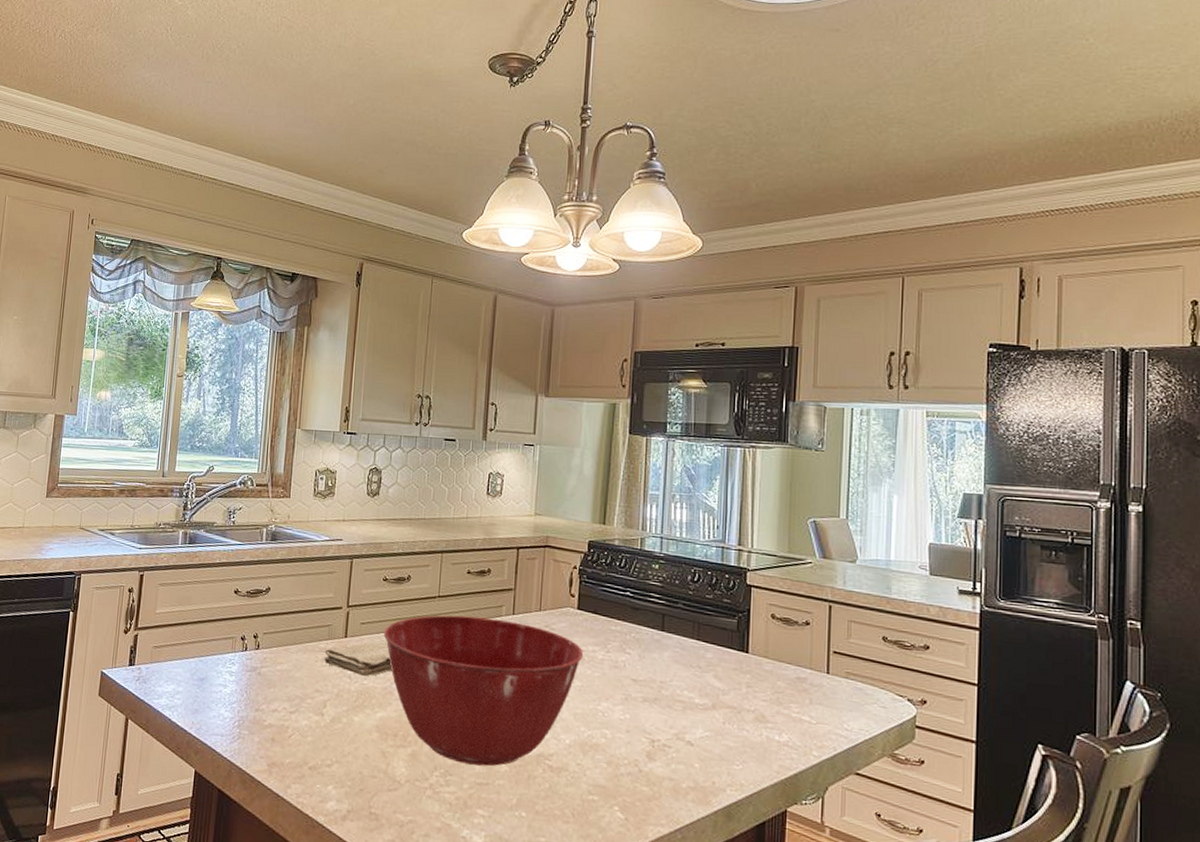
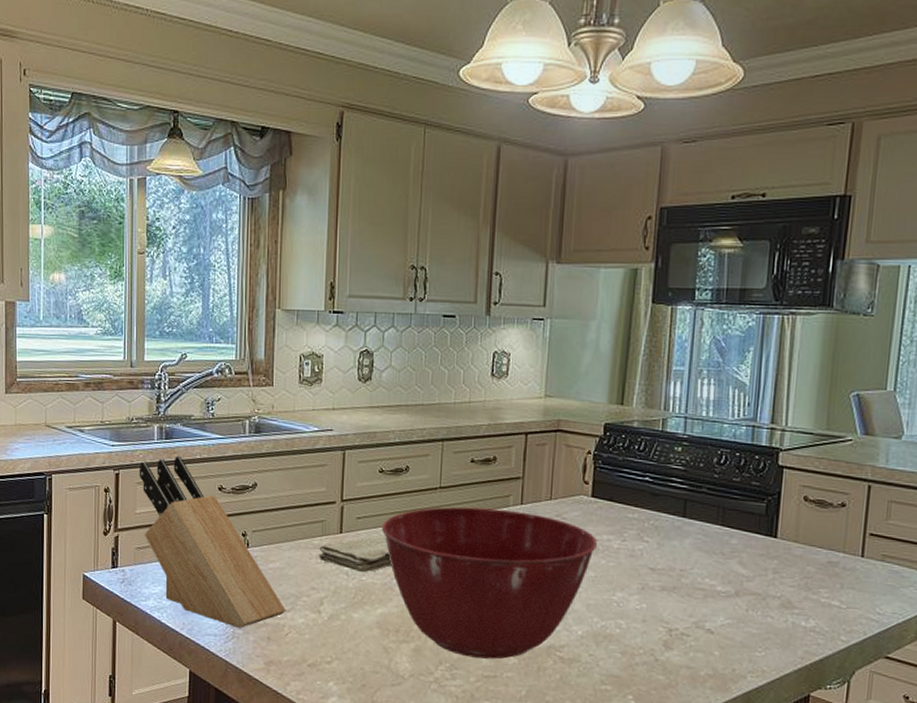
knife block: none [161,559,290,729] -> present [139,455,286,628]

